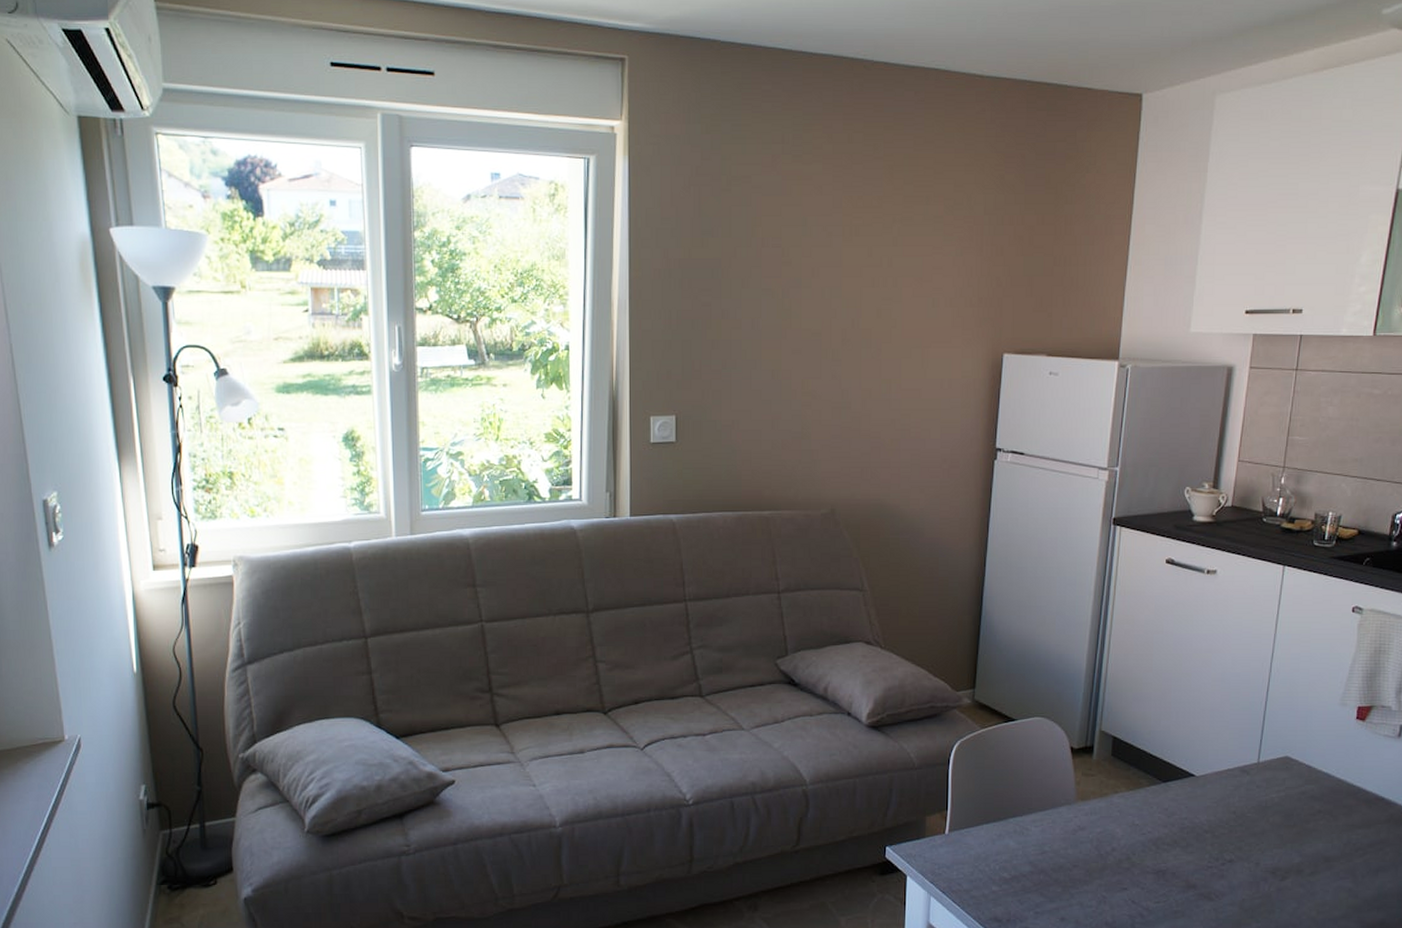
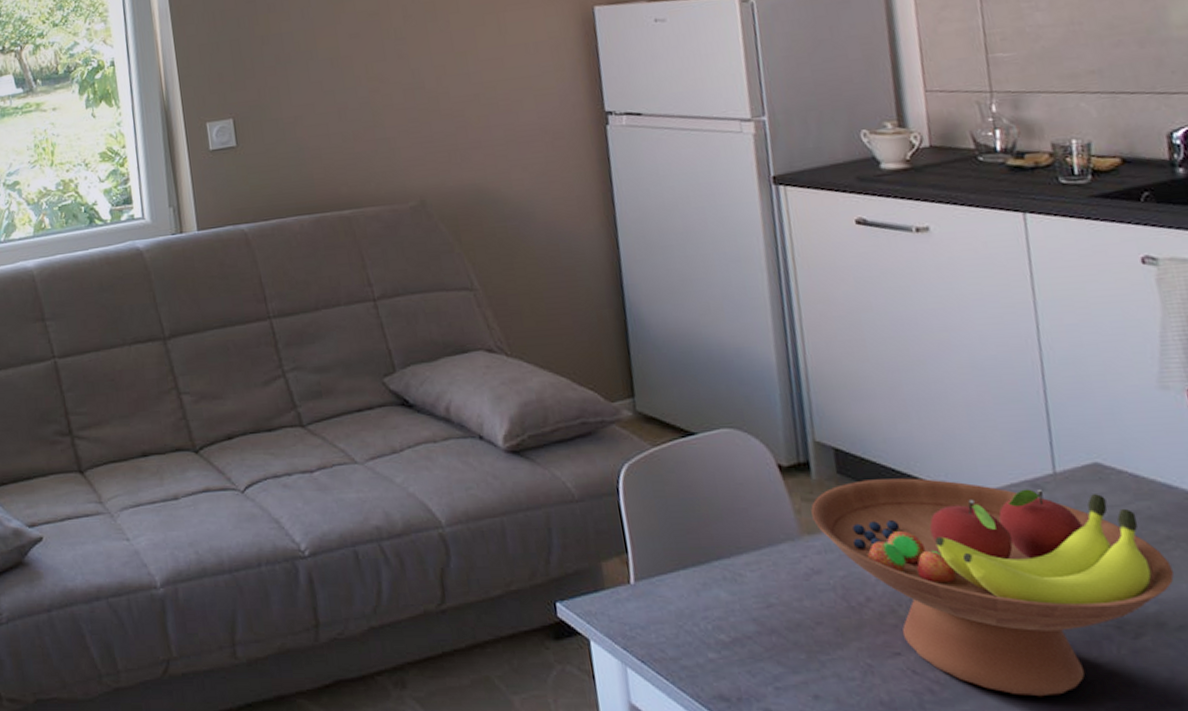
fruit bowl: none [1087,761,1317,920] -> present [811,478,1175,697]

